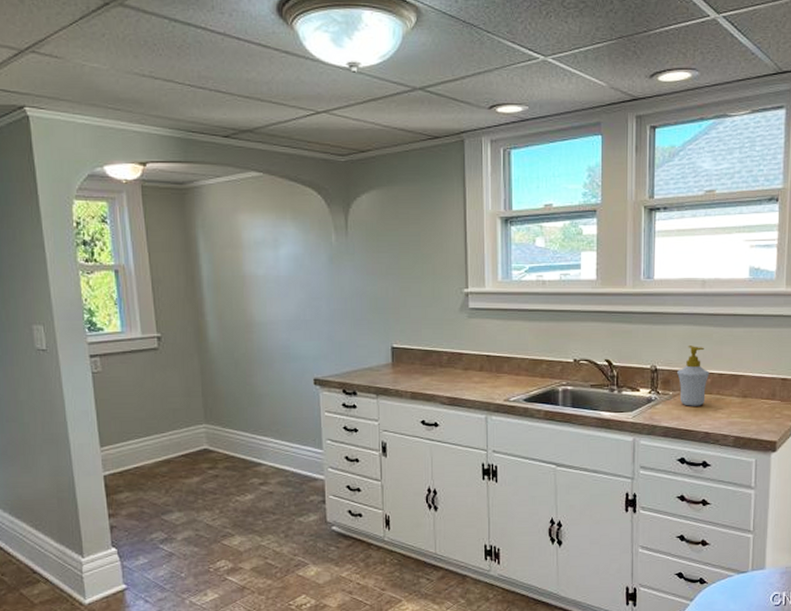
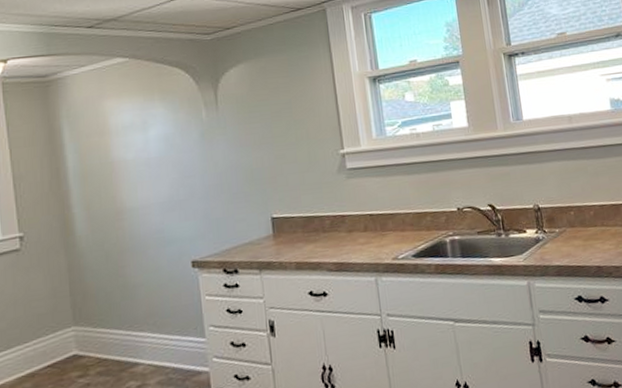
soap bottle: present [677,346,710,406] -> none [560,180,592,242]

